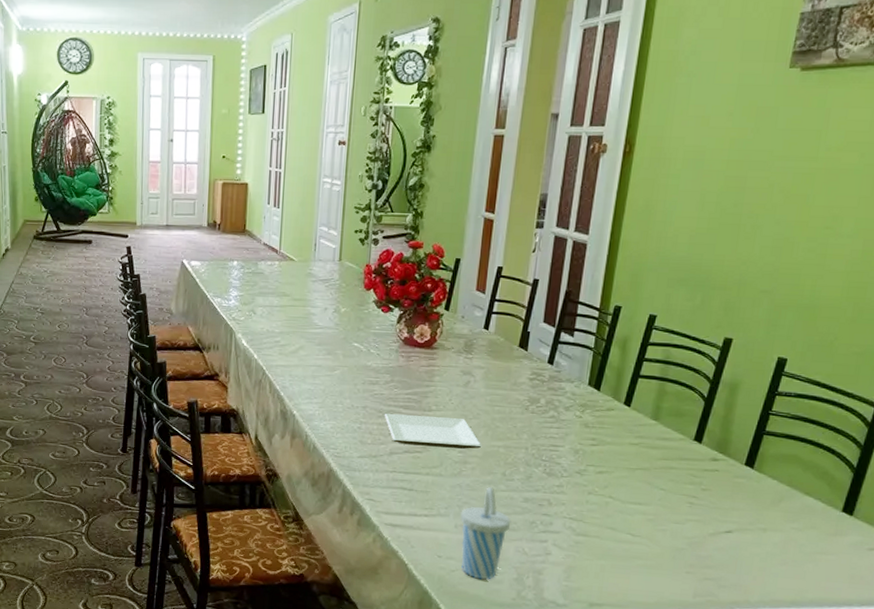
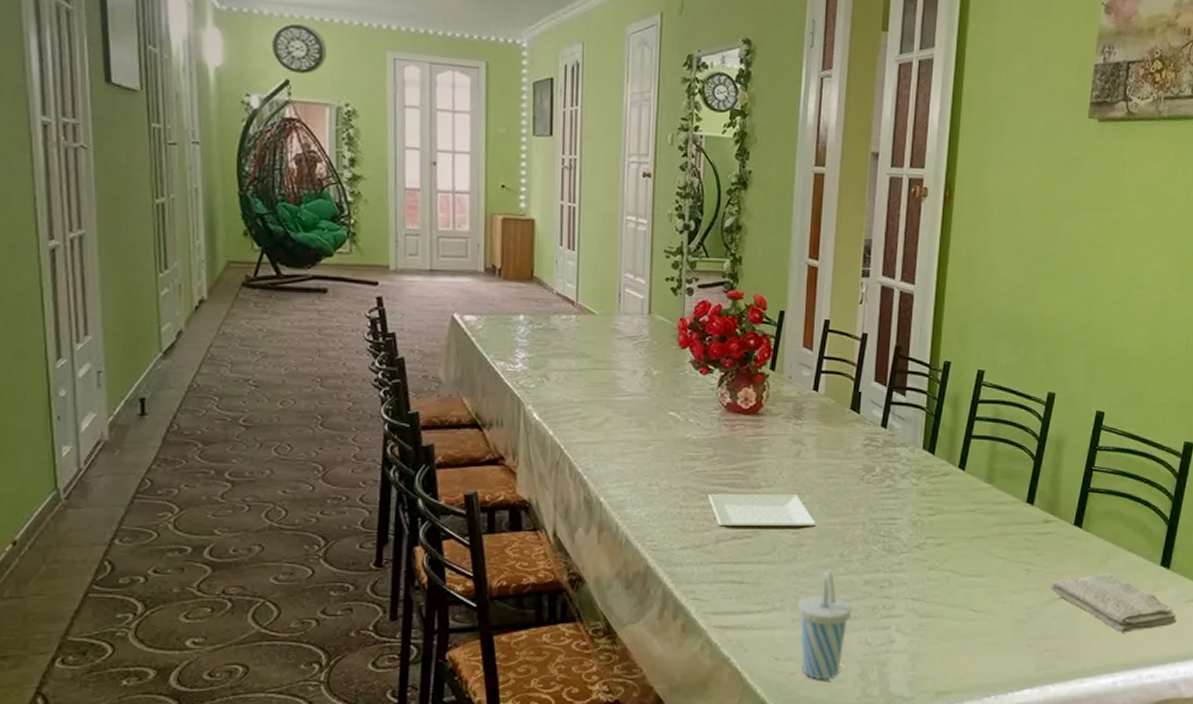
washcloth: none [715,513,858,573] -> present [1051,573,1177,633]

